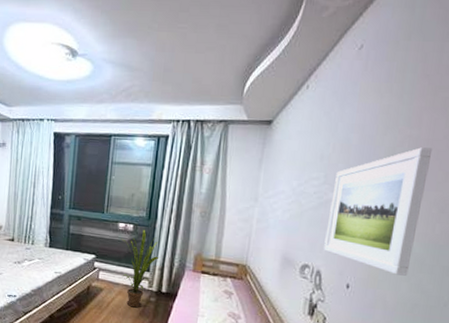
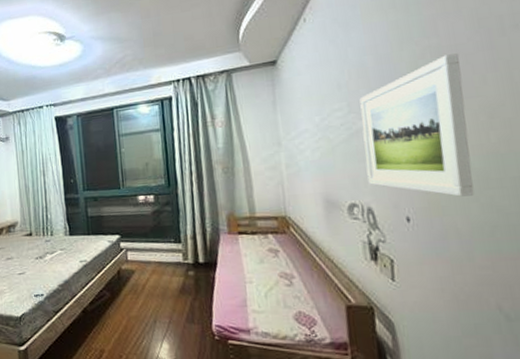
house plant: present [121,229,159,308] -> none [143,197,189,286]

